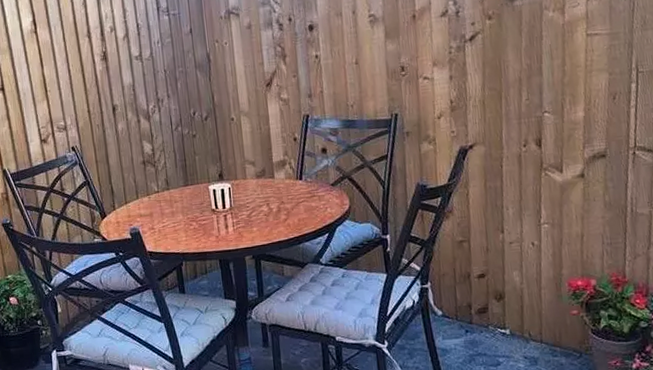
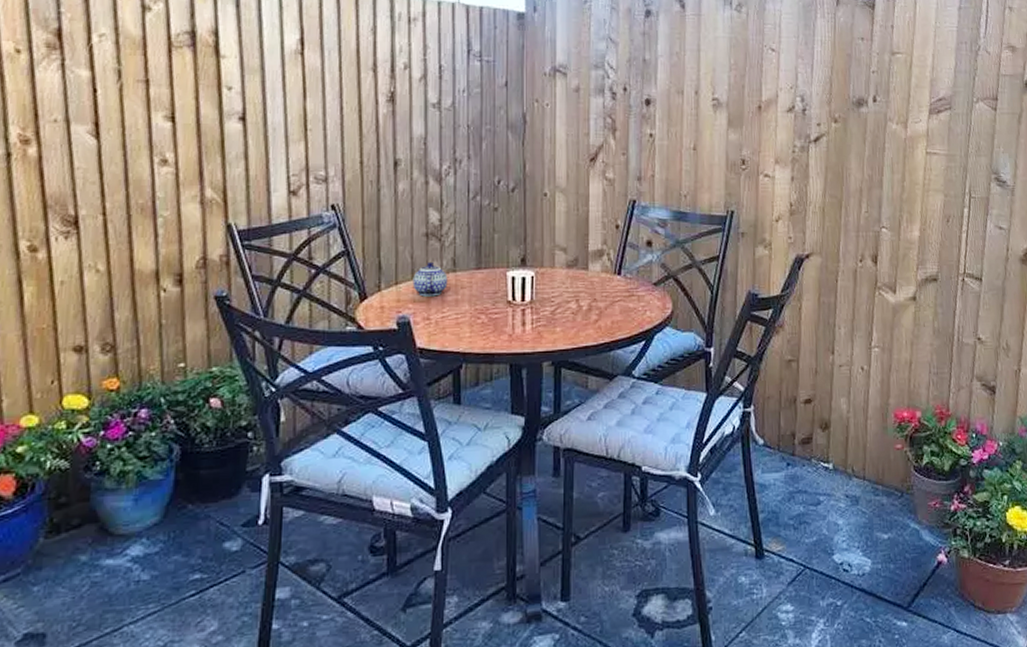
teapot: none [137,183,164,212] -> present [412,261,448,297]

